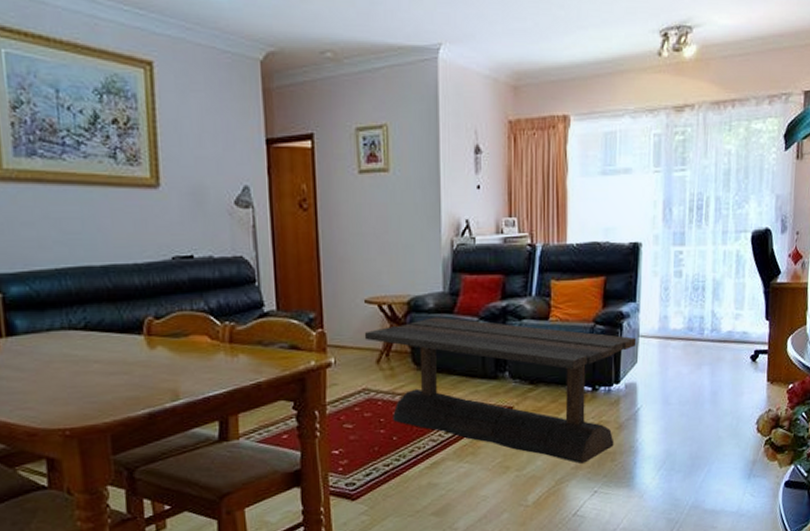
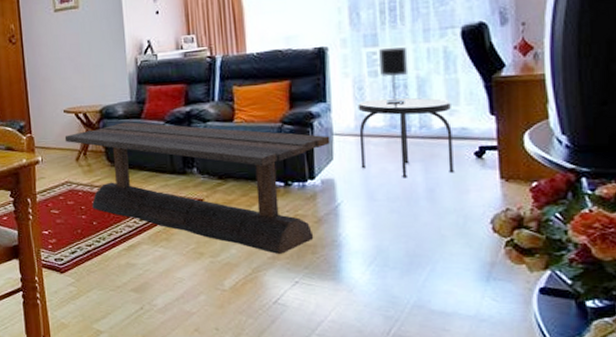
side table: none [660,300,737,382] -> present [357,97,454,178]
table lamp: none [684,247,708,306] -> present [379,47,409,104]

